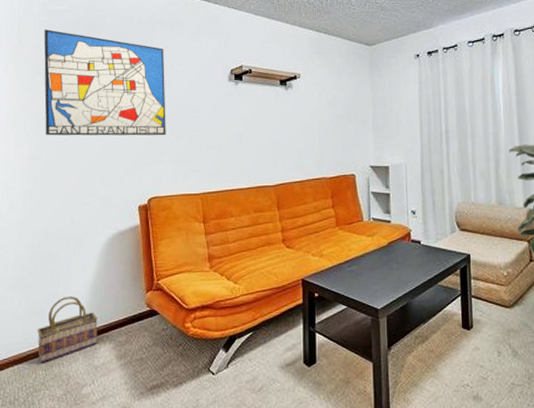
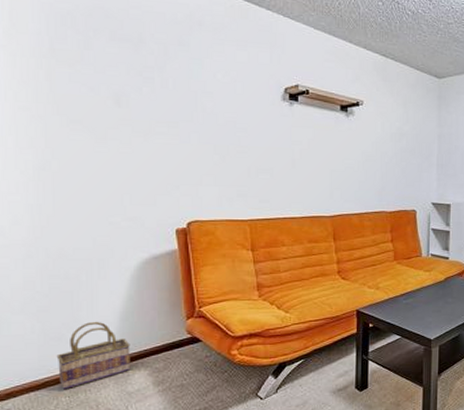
wall art: present [44,29,166,136] -> none [46,13,208,155]

